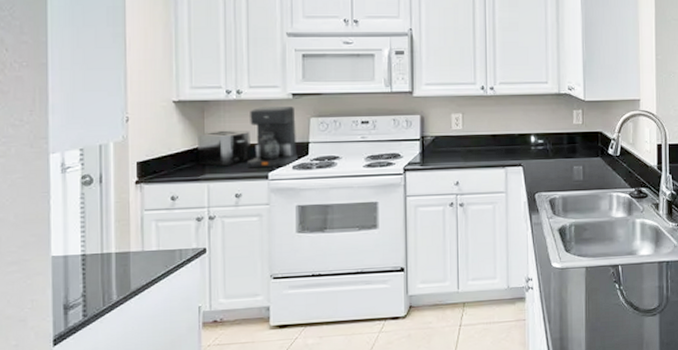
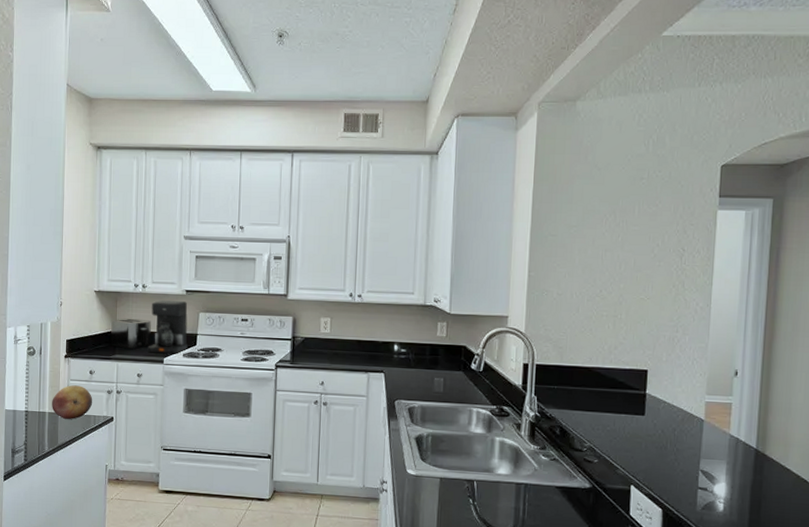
fruit: none [120,215,177,258] -> present [52,385,93,419]

